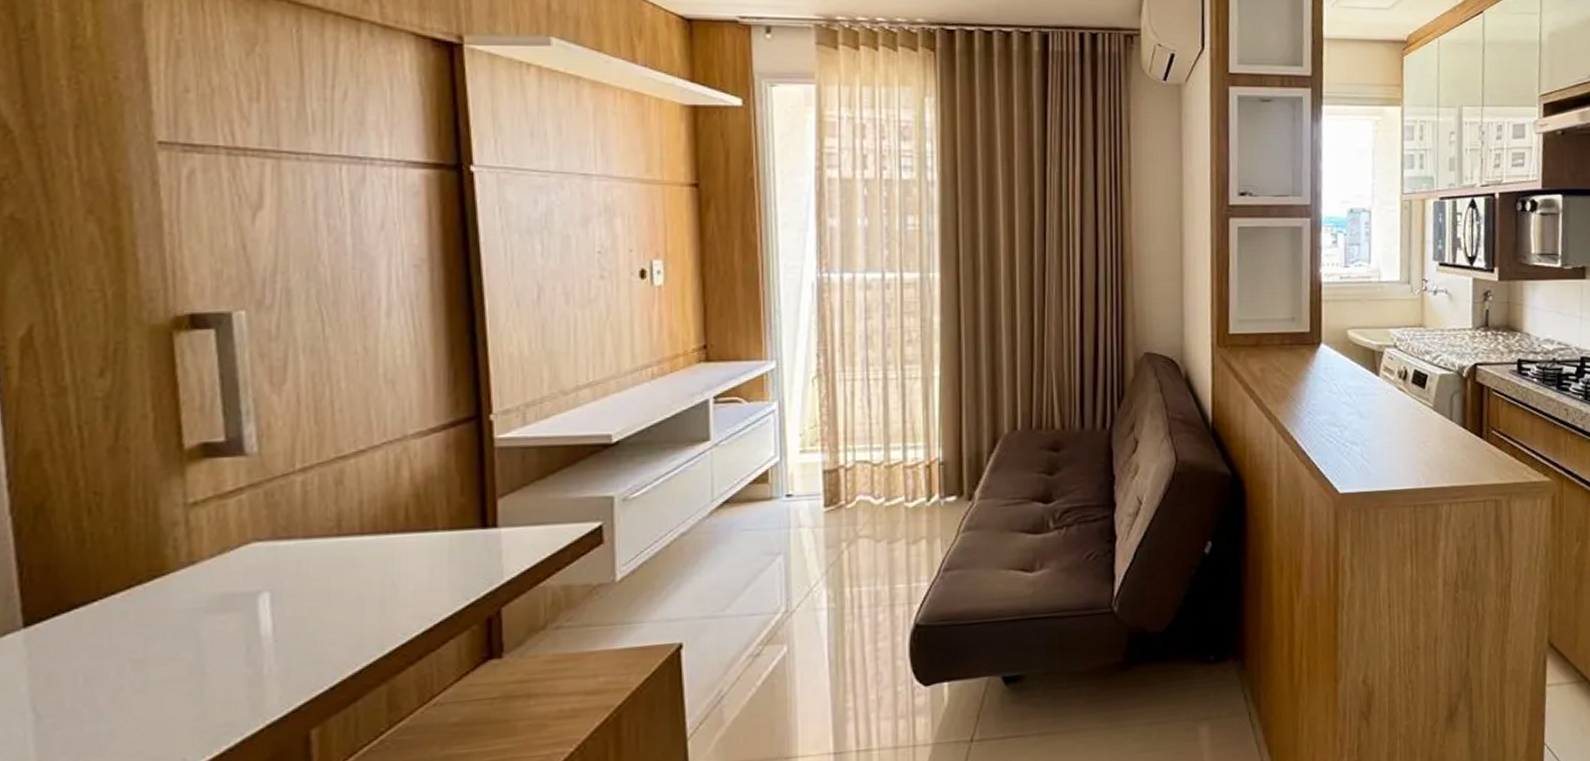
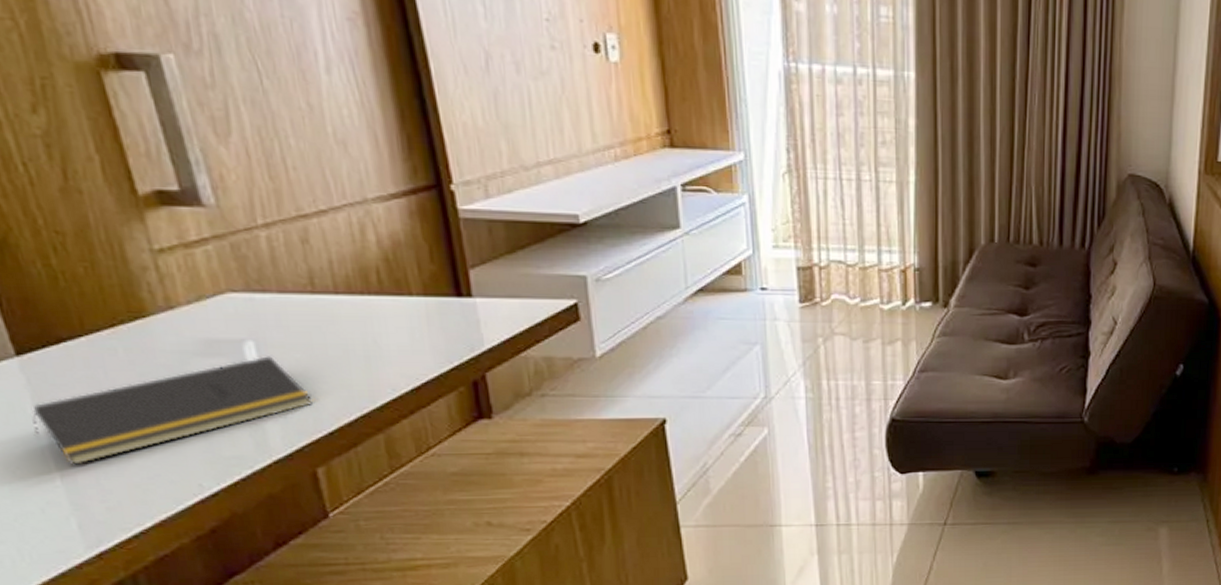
notepad: none [20,607,319,747] -> present [32,356,313,465]

